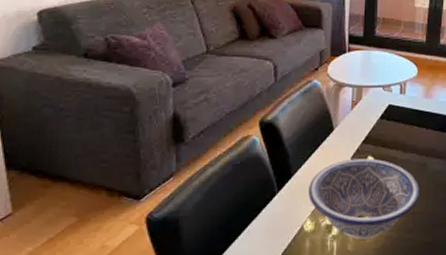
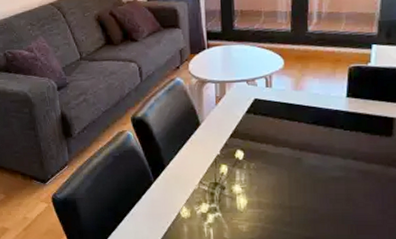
decorative bowl: present [308,158,419,240] -> none [181,152,296,229]

